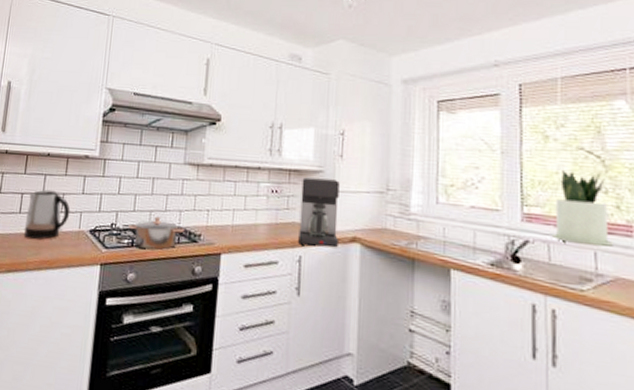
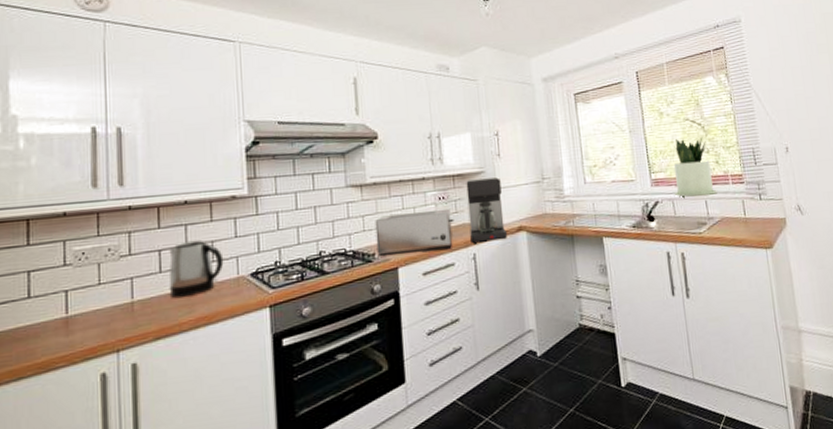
cooking pot: present [128,216,185,251] -> none [295,244,357,281]
toaster: none [203,199,284,246] -> present [375,208,454,257]

